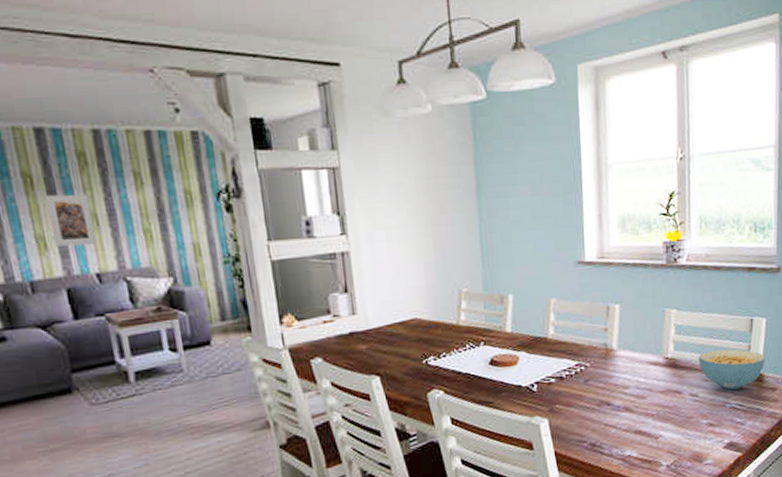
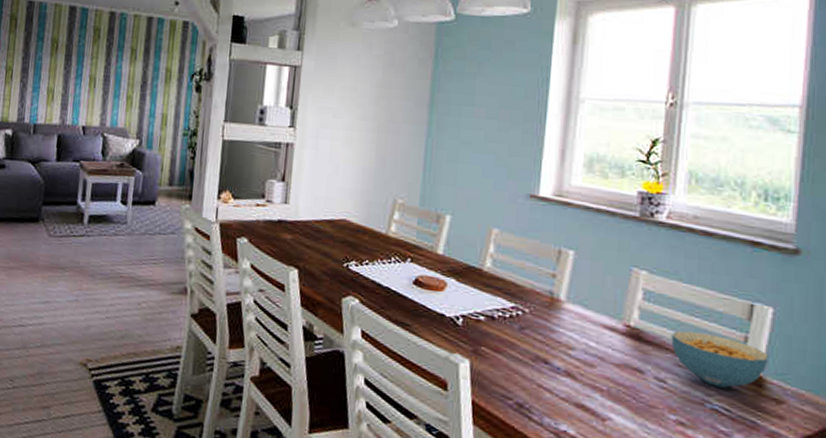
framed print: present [45,194,98,247] -> none [60,58,94,102]

